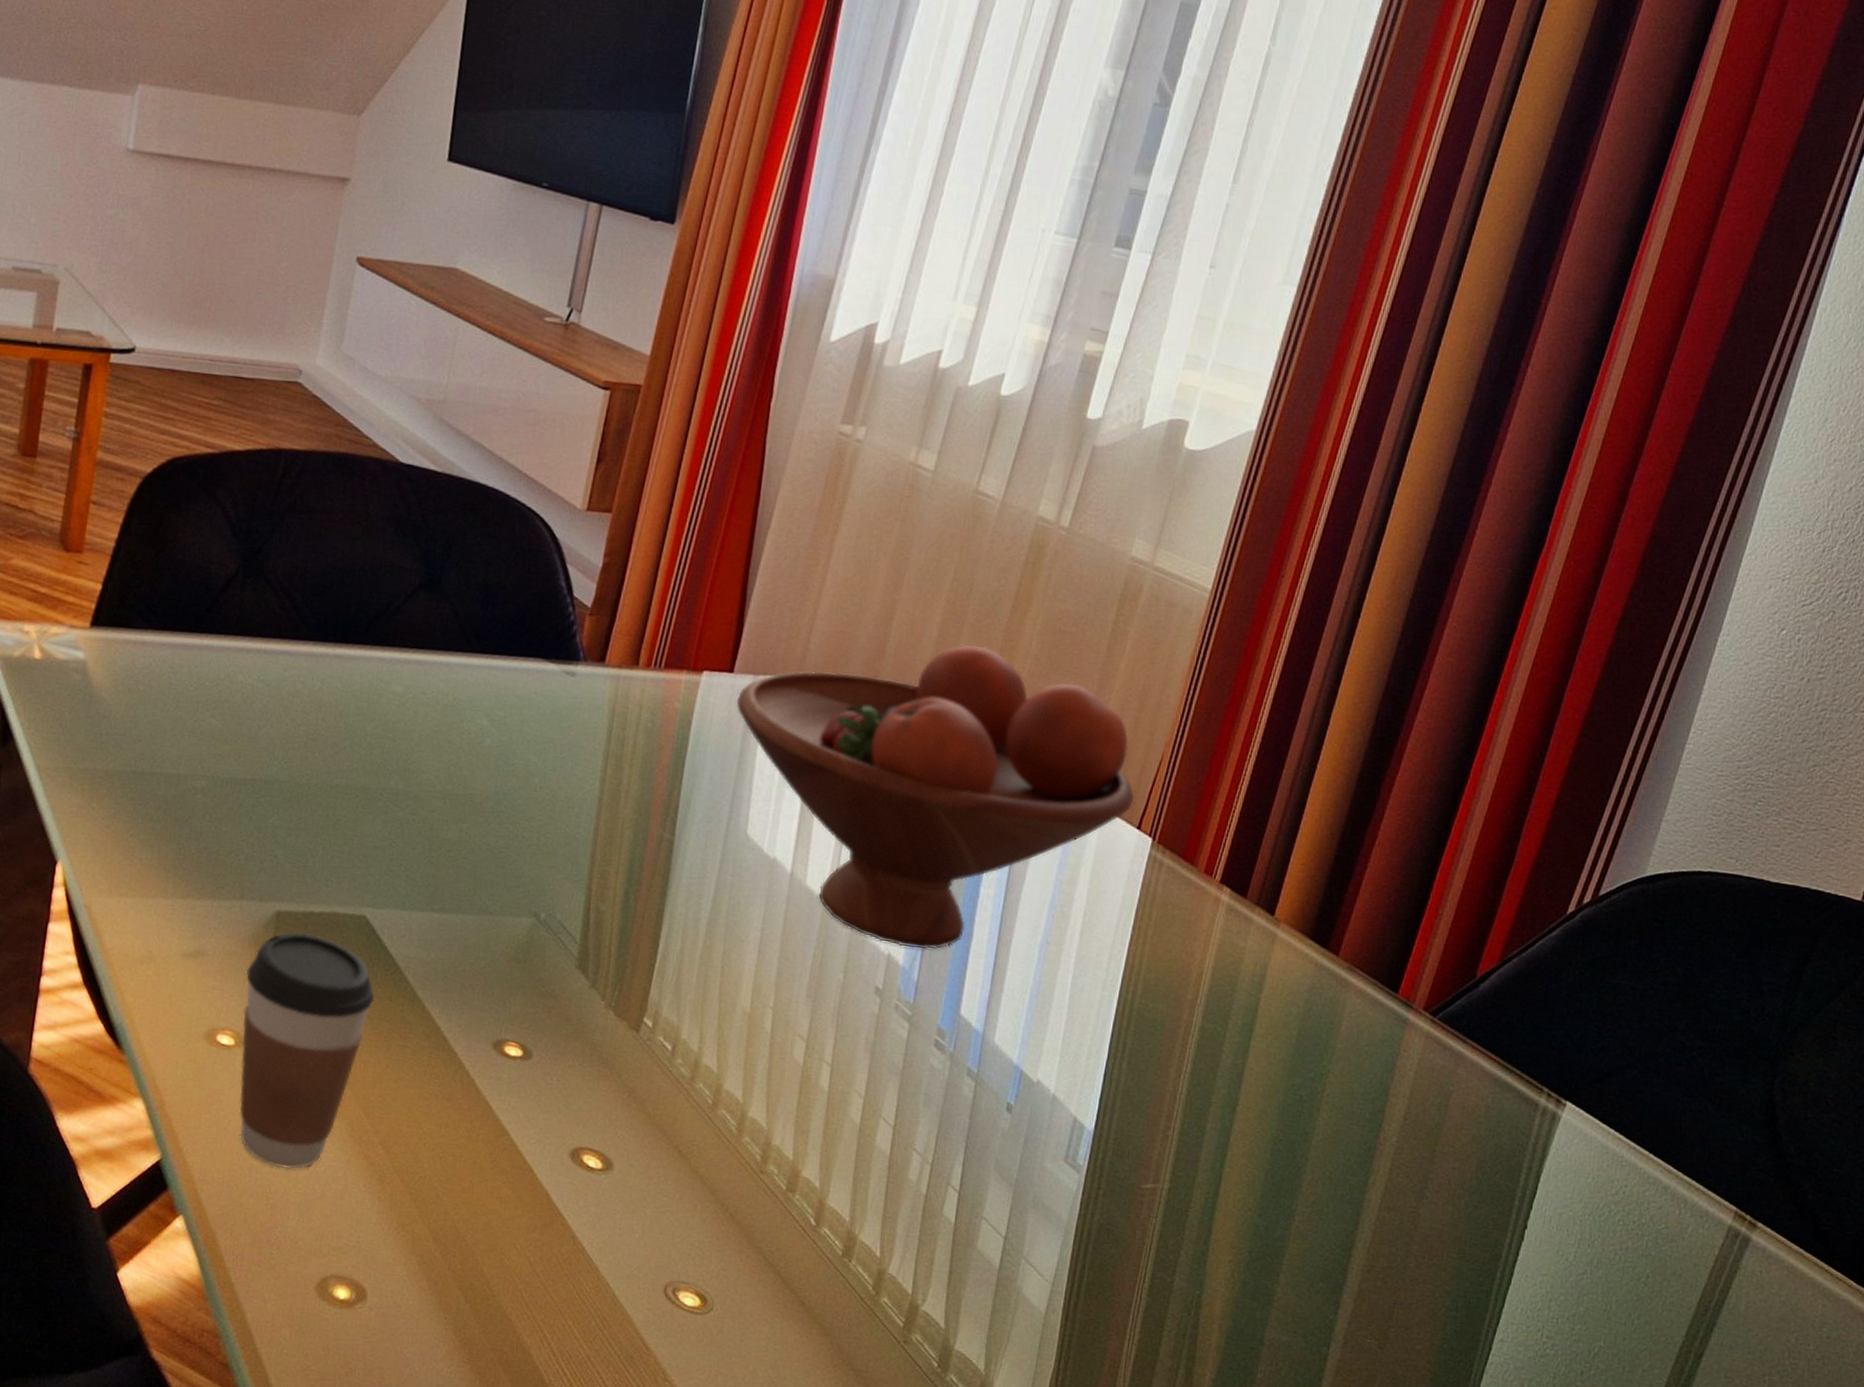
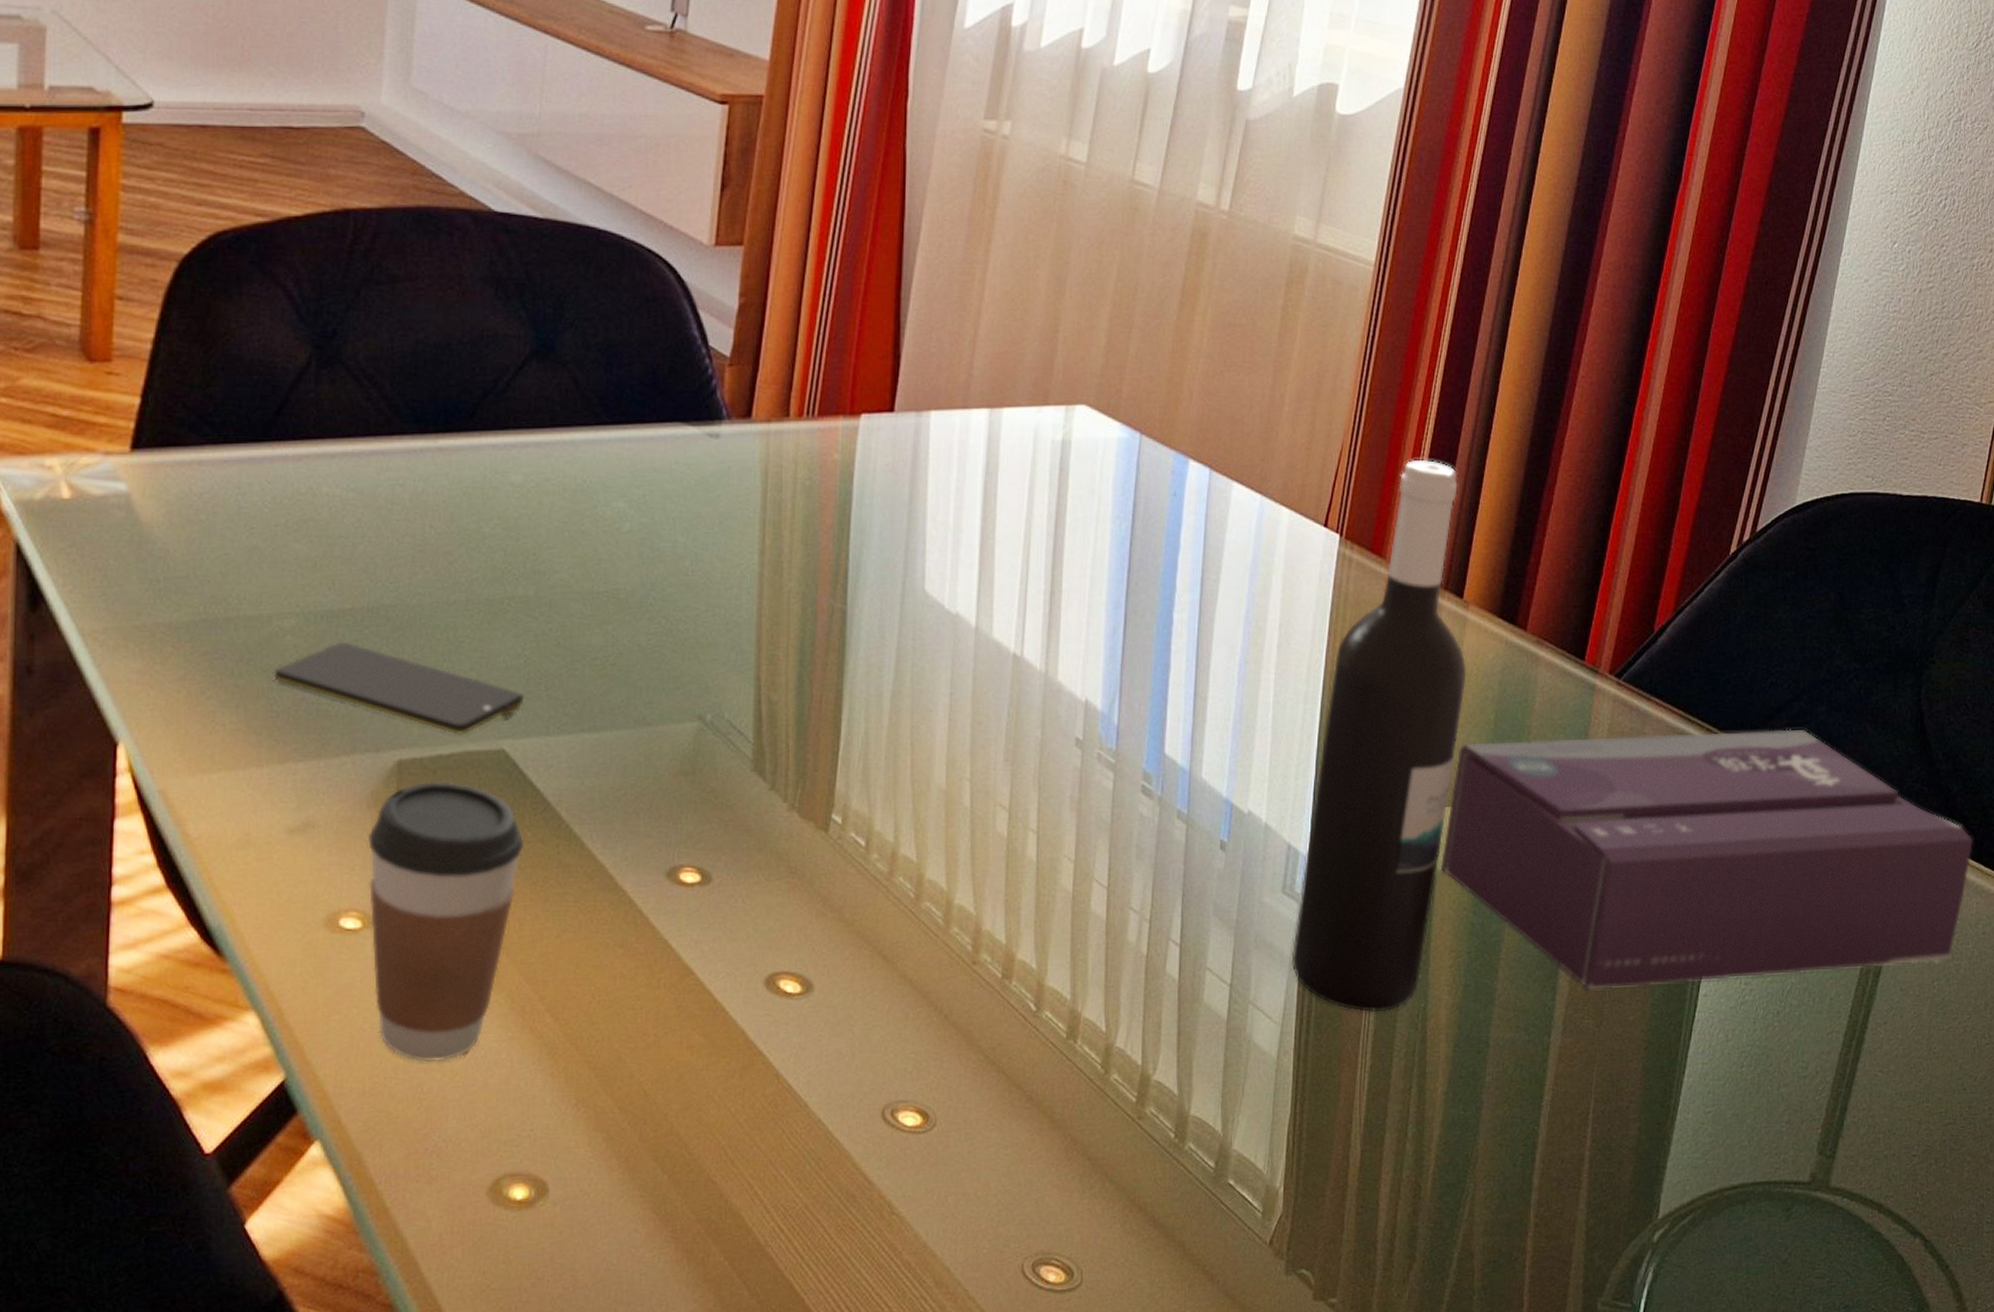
smartphone: none [185,805,386,898] -> present [275,642,523,735]
fruit bowl: present [736,644,1135,950] -> none [900,350,1319,690]
wine bottle: none [1067,778,1280,1292] -> present [1291,459,1467,1013]
tissue box: none [1227,1054,1825,1357] -> present [1440,729,1974,990]

